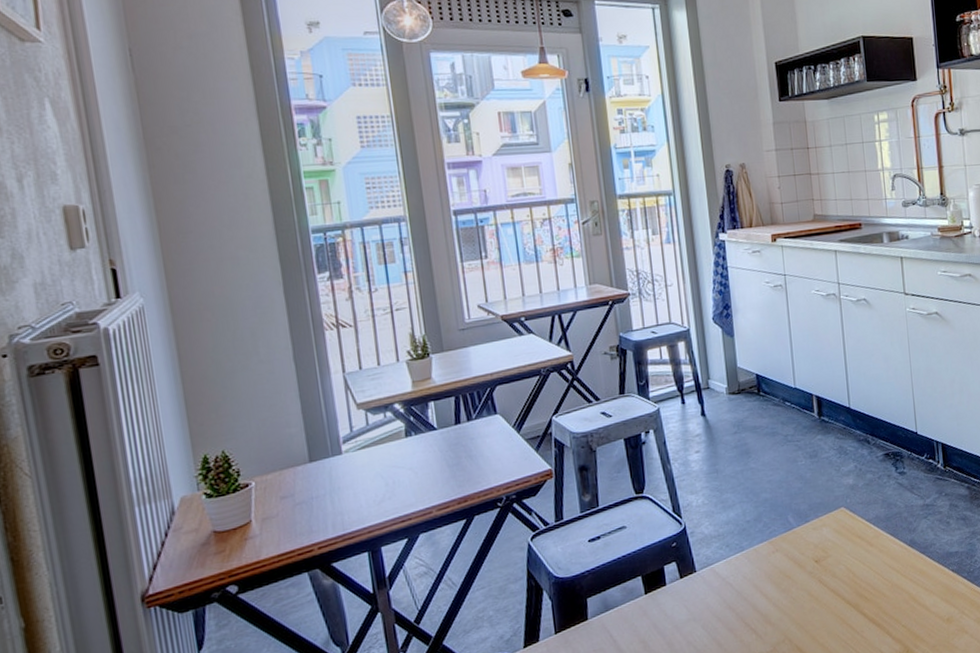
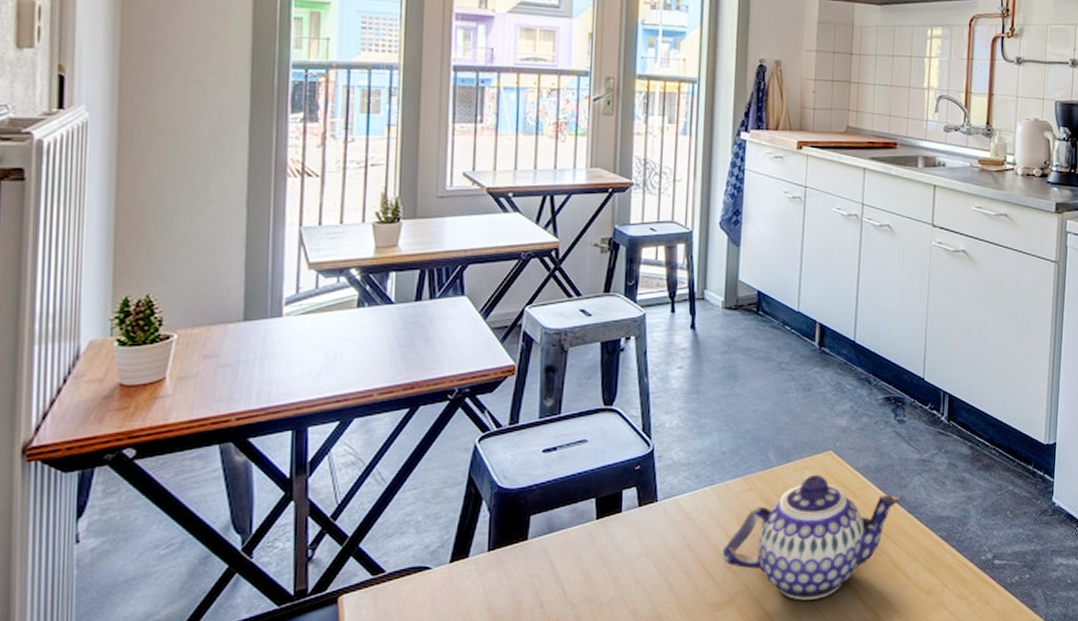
teapot: none [760,530,914,642] -> present [722,475,903,600]

